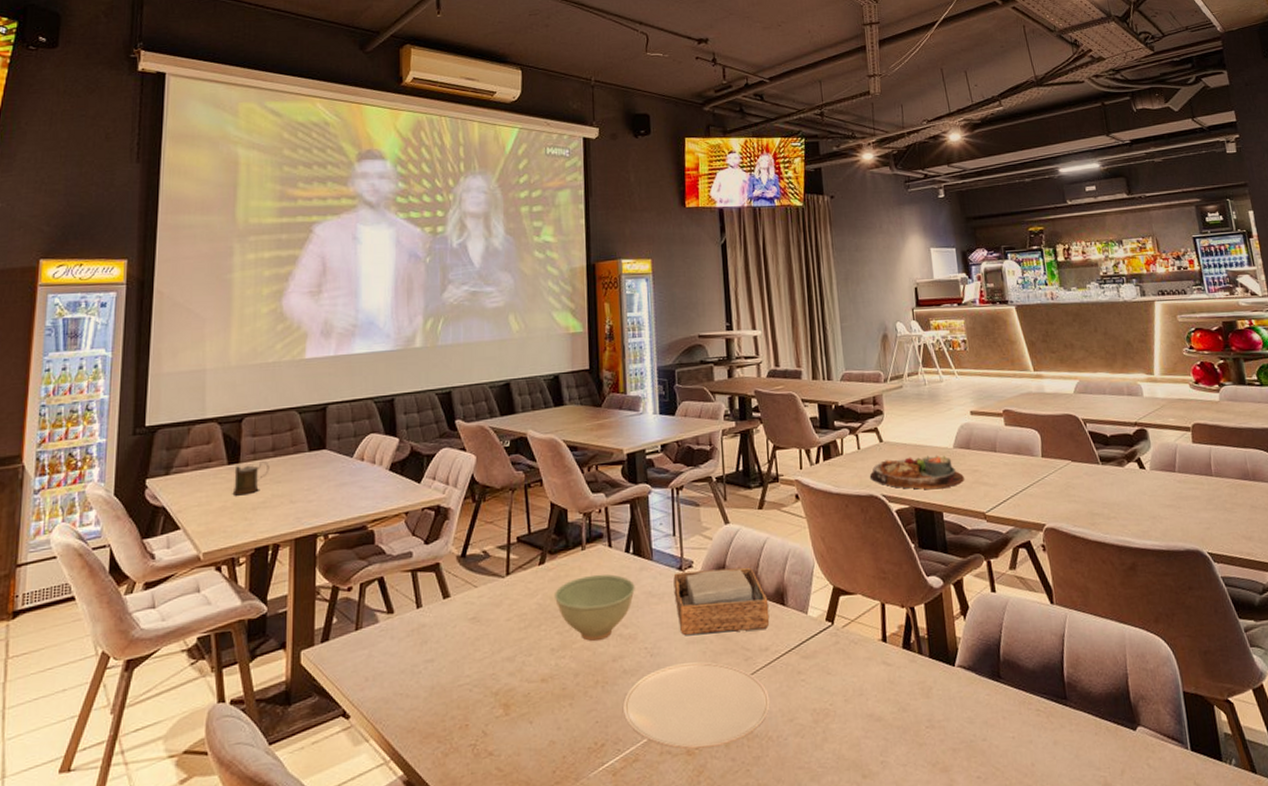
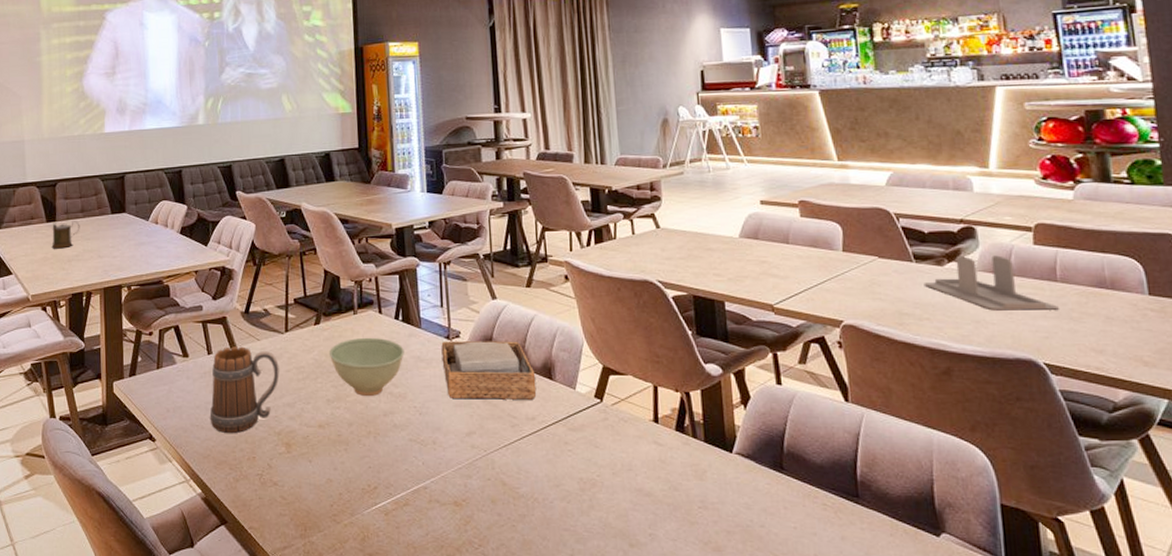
beer mug: none [416,595,499,700] -> present [209,346,280,433]
plate: present [623,661,770,750] -> none [394,424,536,502]
food platter: present [870,455,964,490] -> none [645,243,750,279]
napkin holder: none [1109,454,1216,506] -> present [923,255,1059,311]

